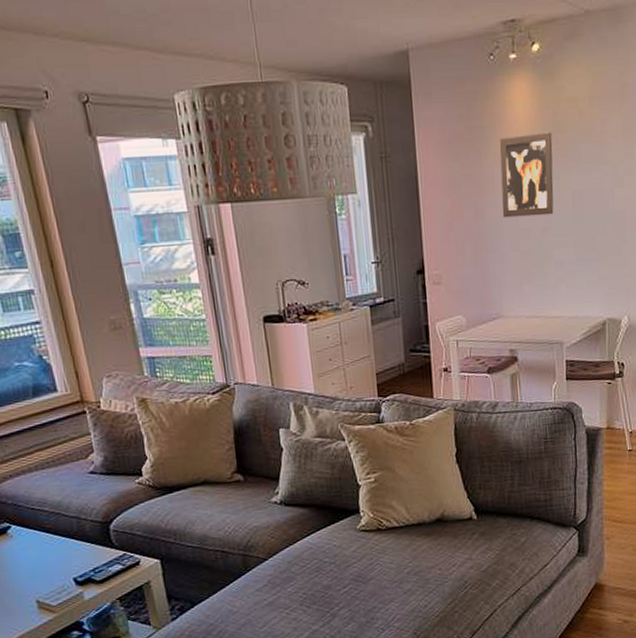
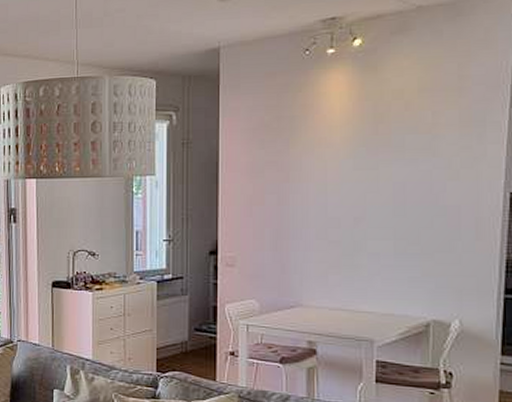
wall art: present [499,132,554,218] -> none [308,123,372,206]

